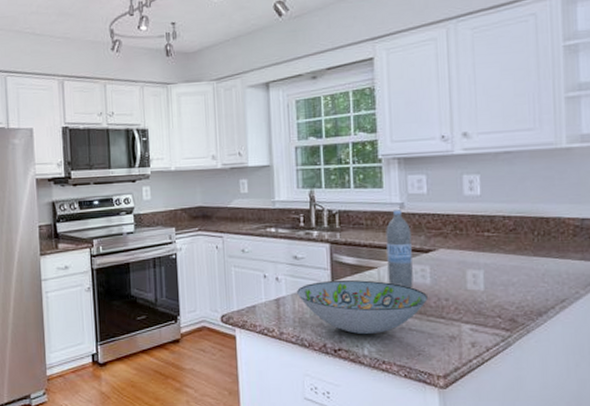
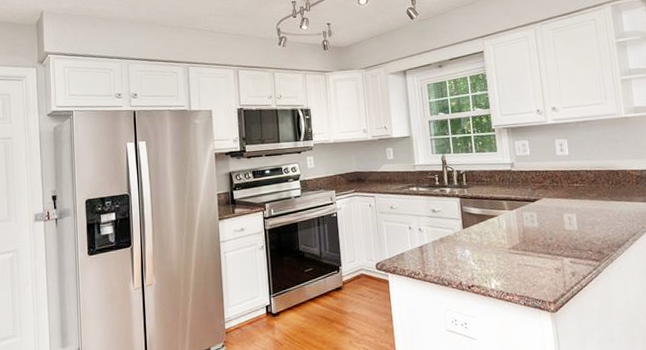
decorative bowl: present [297,280,429,335] -> none [436,226,538,272]
water bottle: present [386,210,413,288] -> none [501,168,525,231]

